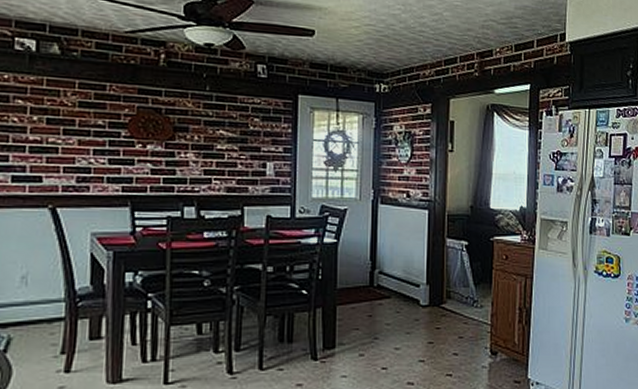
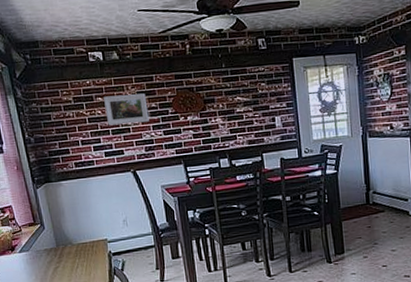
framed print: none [24,99,91,144] -> present [103,93,149,126]

